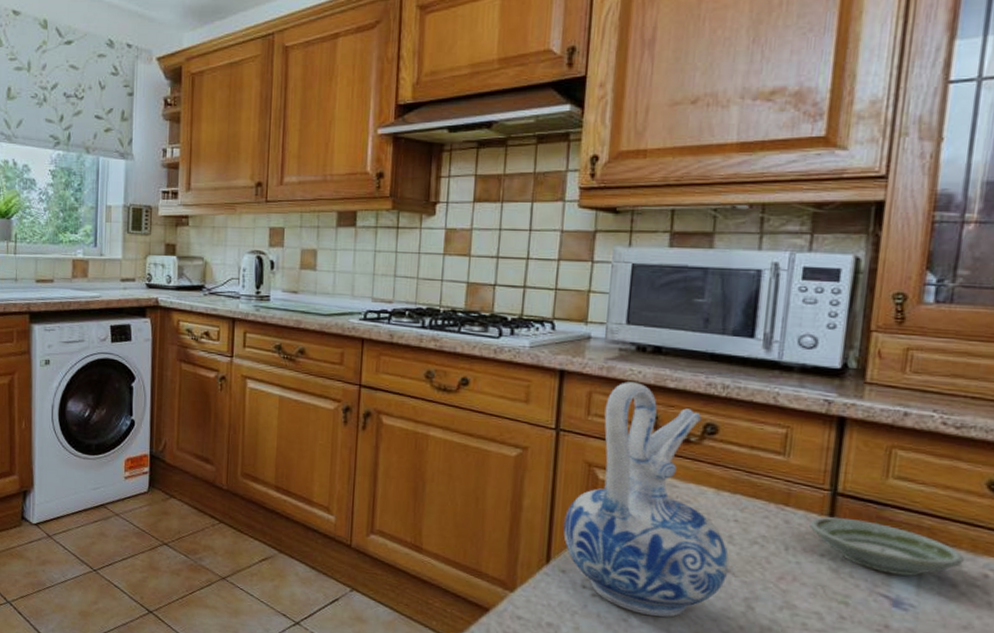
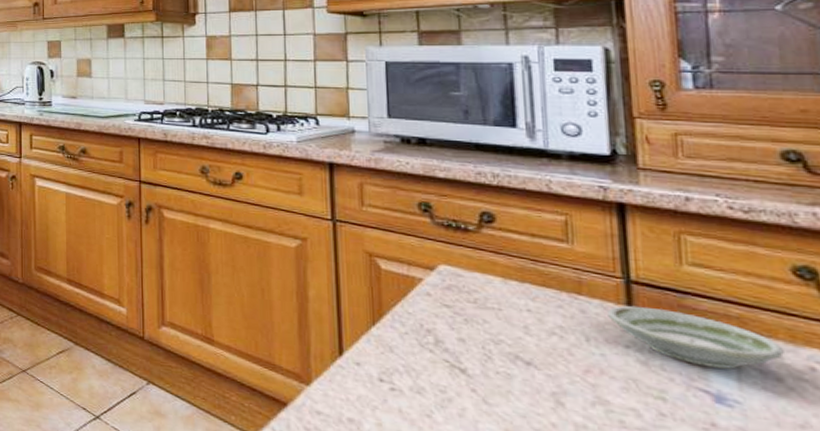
ceramic pitcher: present [563,382,730,617] -> none [352,172,530,413]

